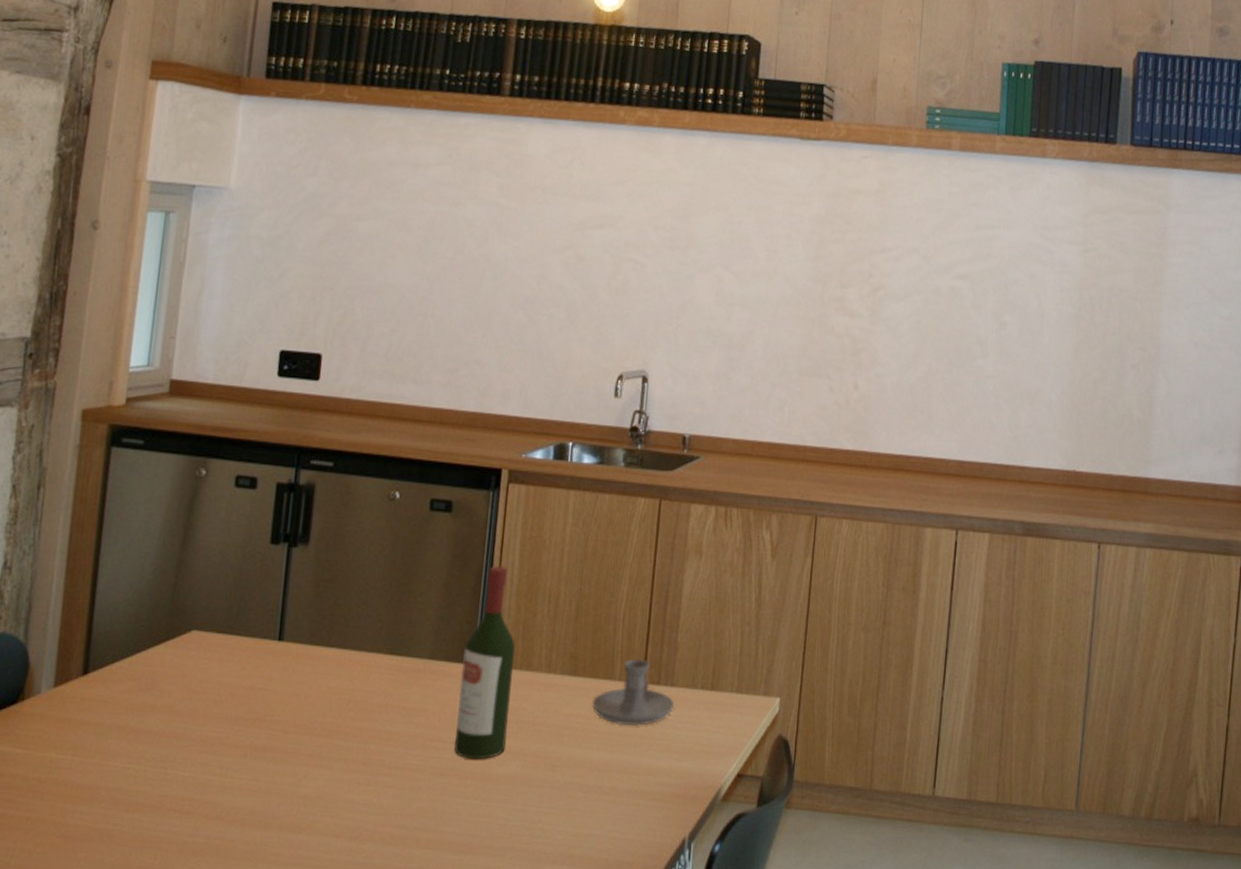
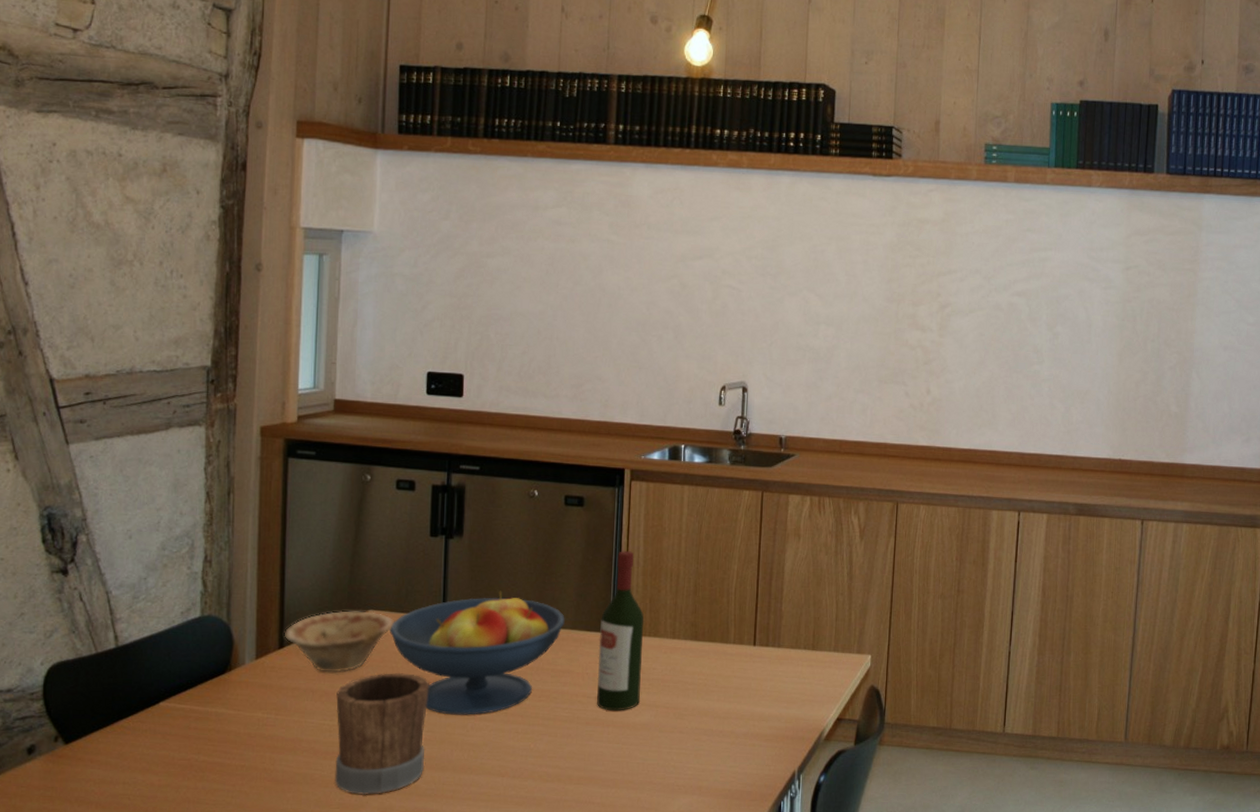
dish: none [89,629,221,706] -> present [284,610,394,673]
mug: none [136,706,258,857] -> present [334,672,429,795]
fruit bowl: none [215,610,423,761] -> present [390,591,565,715]
candle holder: present [592,659,674,727] -> none [712,626,781,681]

